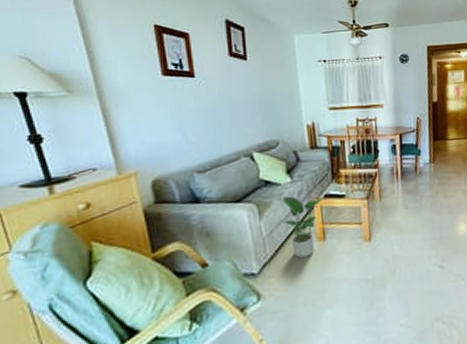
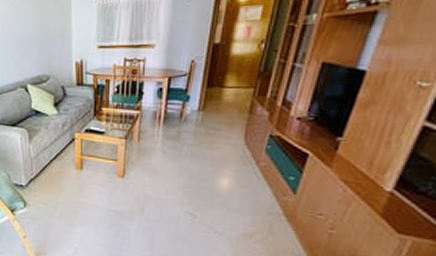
potted plant: present [283,196,323,258] -> none [48,126,84,181]

